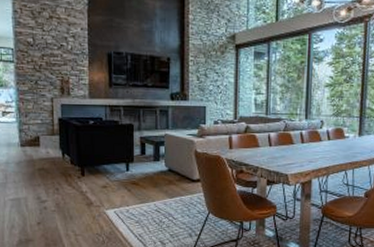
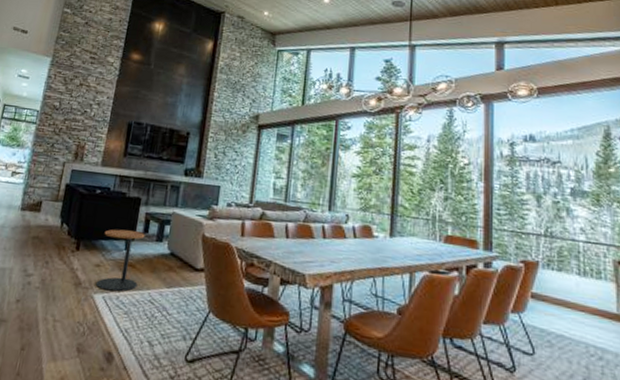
side table: none [105,154,143,206] -> present [95,229,145,292]

